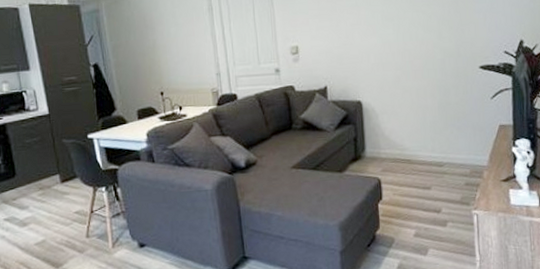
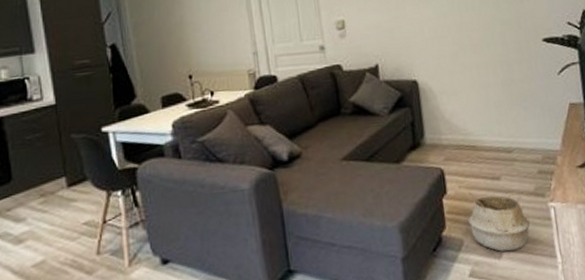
woven basket: none [400,199,455,250] -> present [467,190,531,252]

